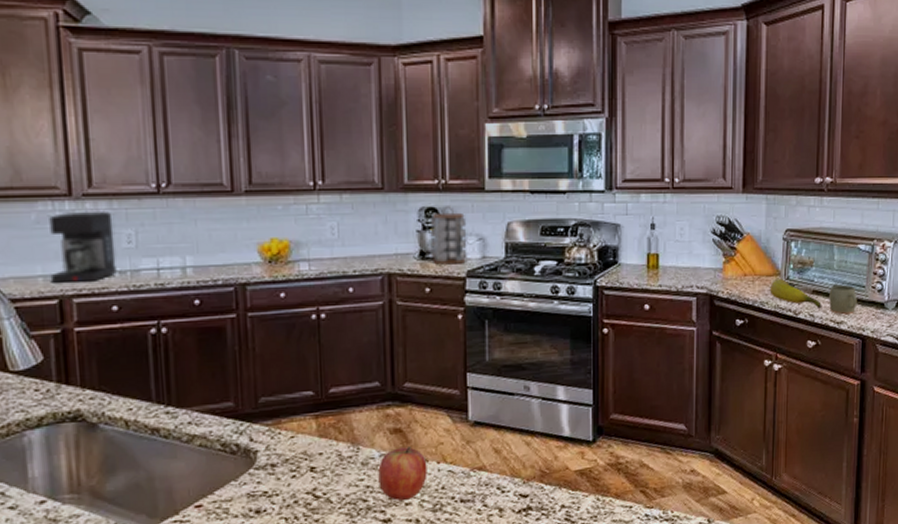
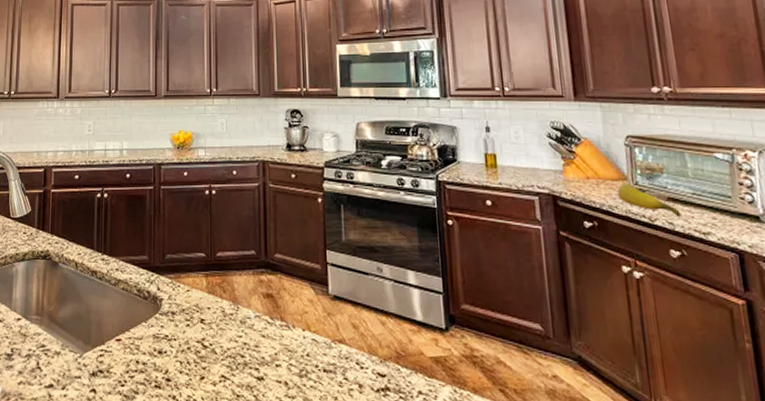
coffee maker: present [49,212,117,284] -> none [41,109,81,158]
apple: present [378,447,427,501] -> none [253,311,294,361]
spice rack: present [430,206,467,265] -> none [294,109,325,156]
mug: present [829,284,857,314] -> none [687,193,725,224]

